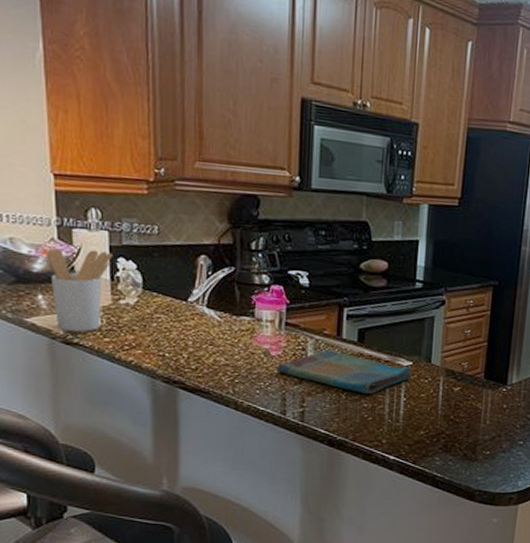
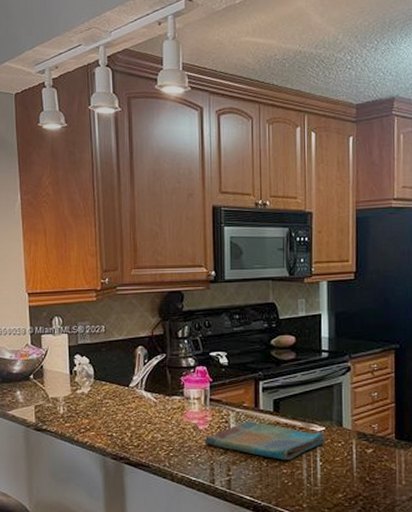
utensil holder: present [47,248,113,332] -> none [23,350,71,420]

